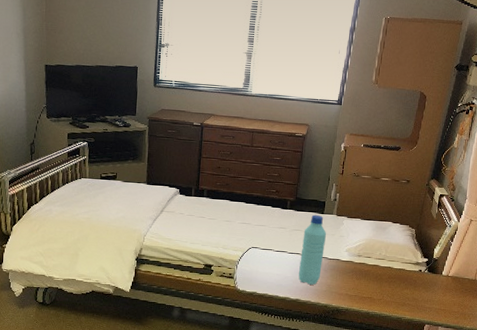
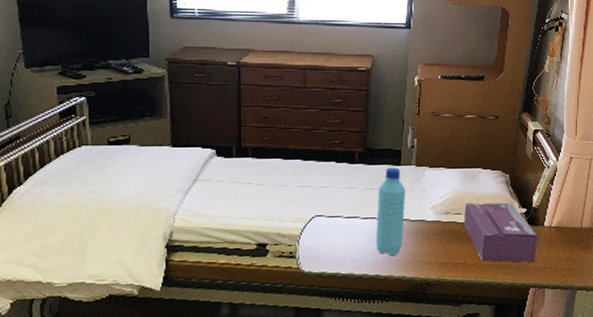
tissue box: none [372,249,436,303] -> present [463,202,538,262]

